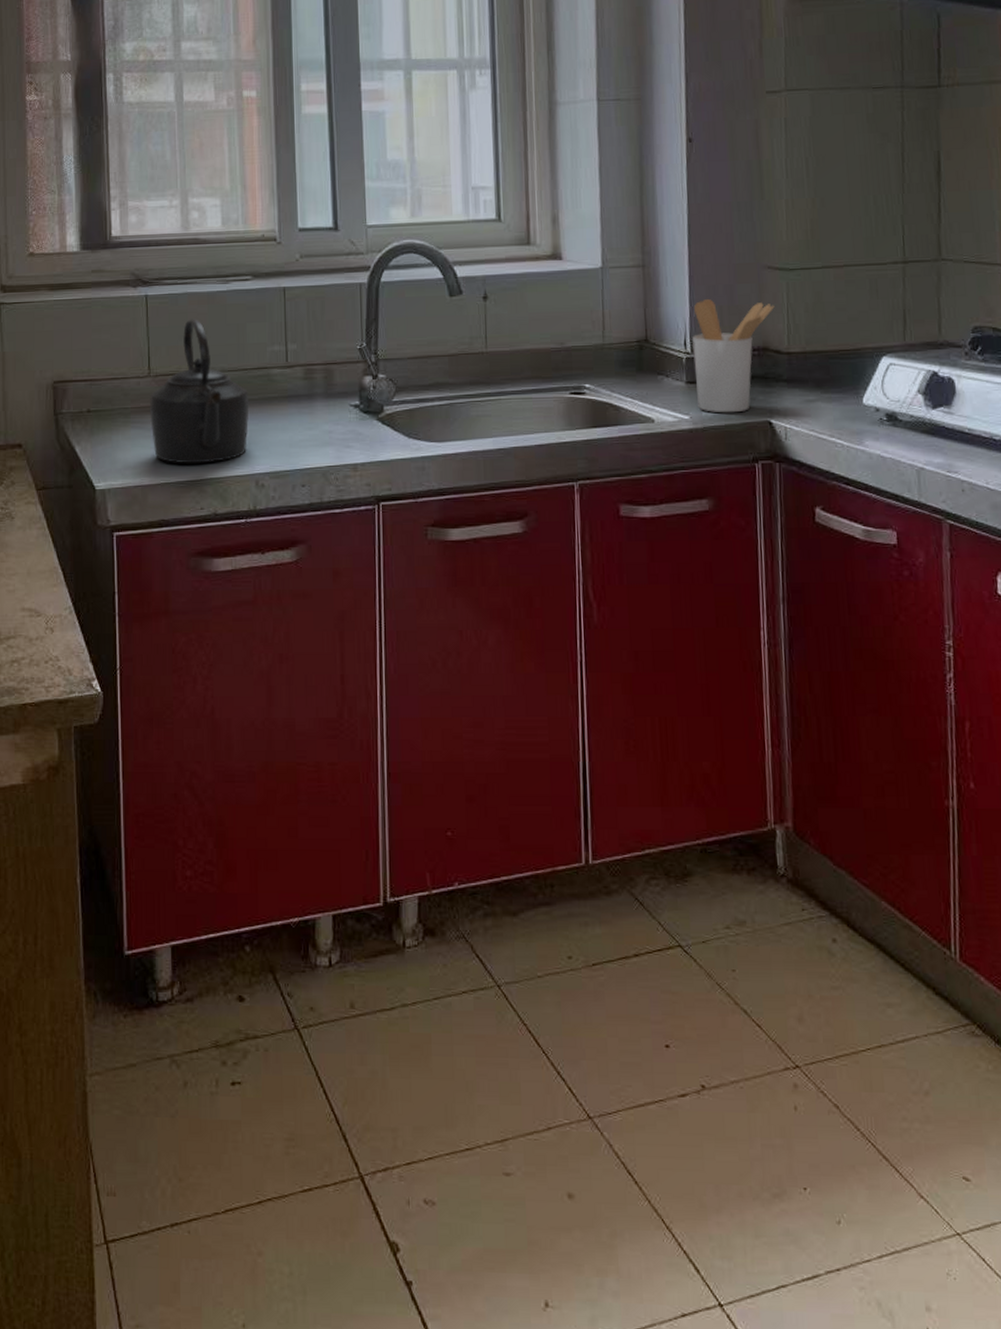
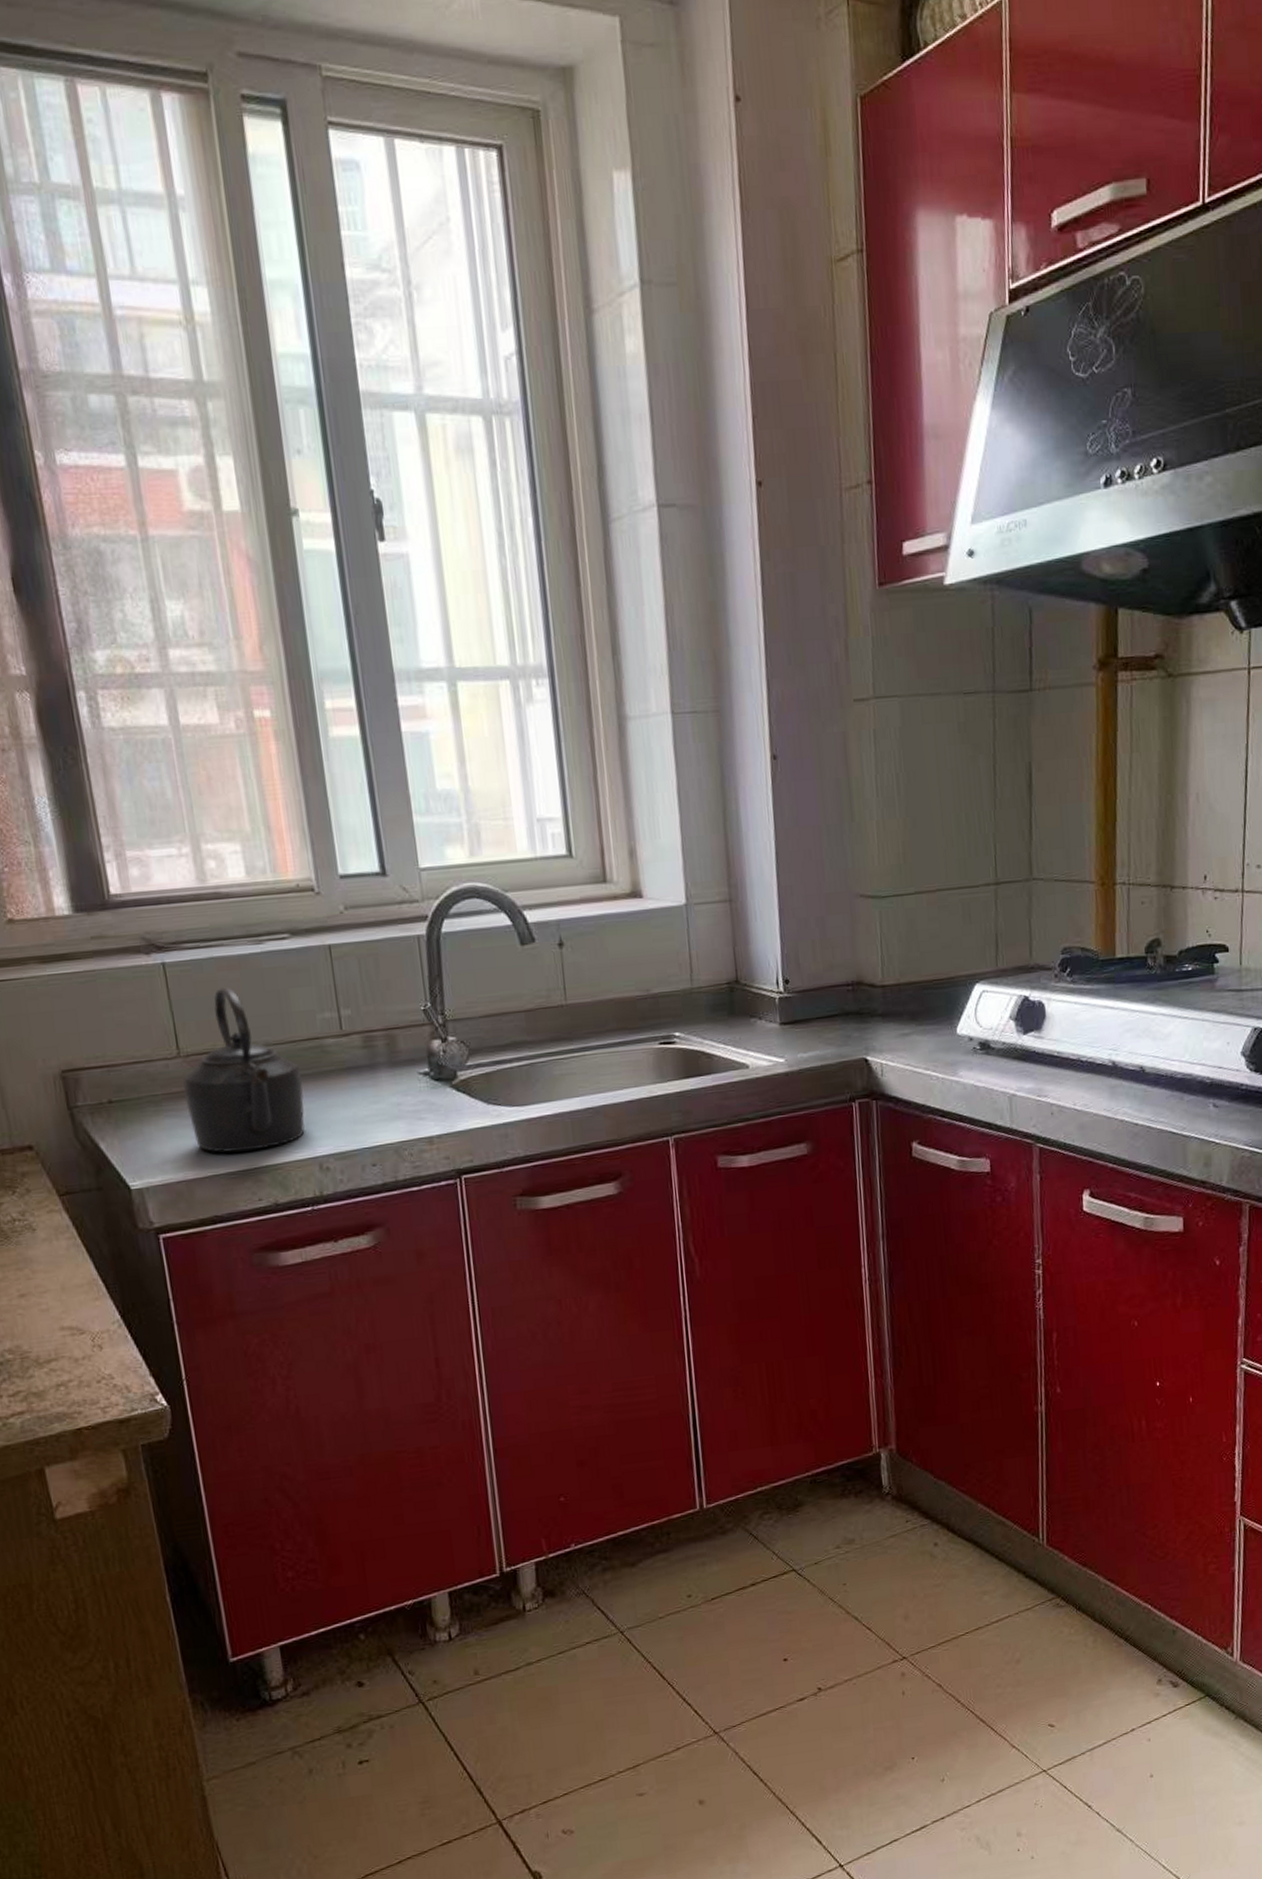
utensil holder: present [692,298,775,413] -> none [784,932,868,1054]

